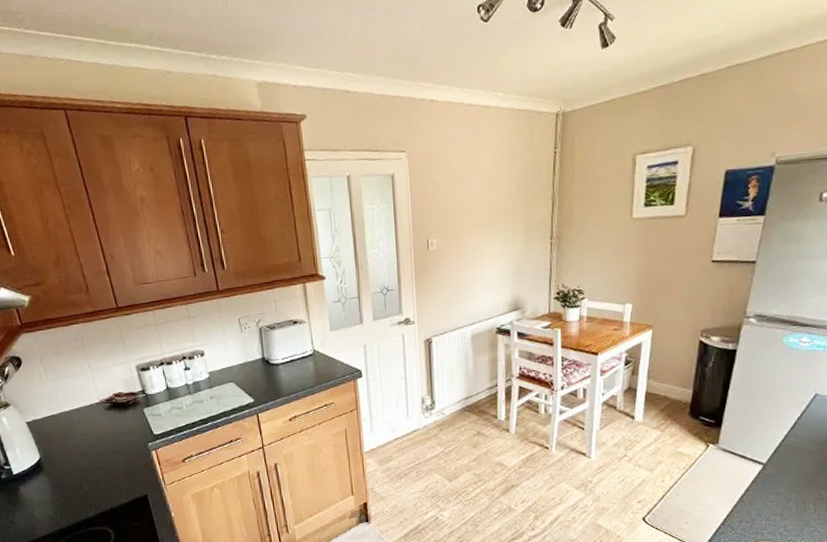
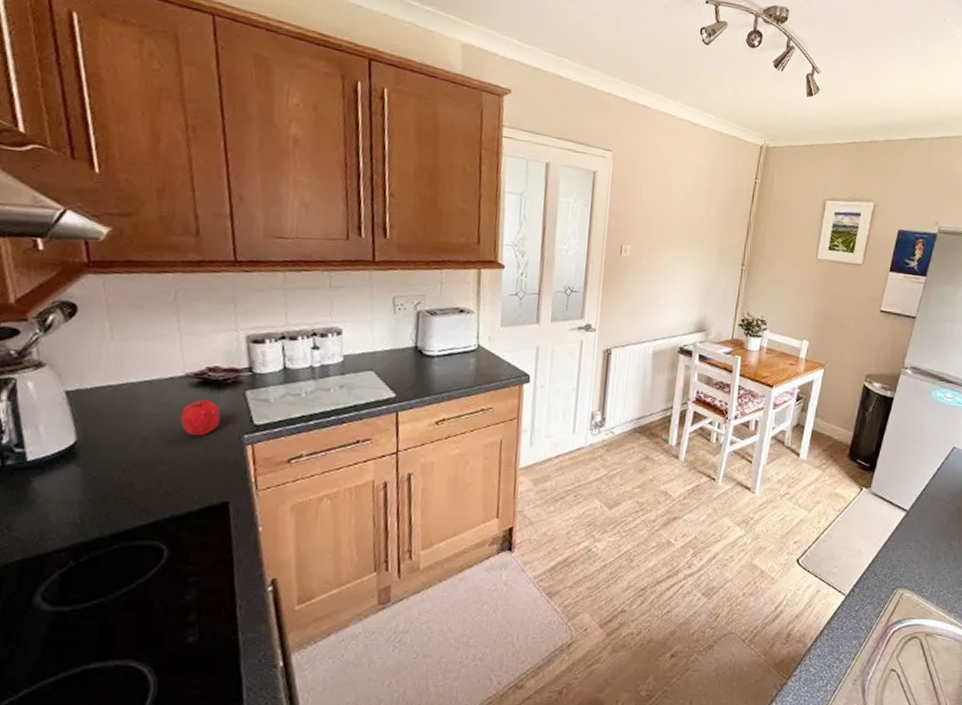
fruit: none [103,418,130,447] -> present [180,399,221,436]

